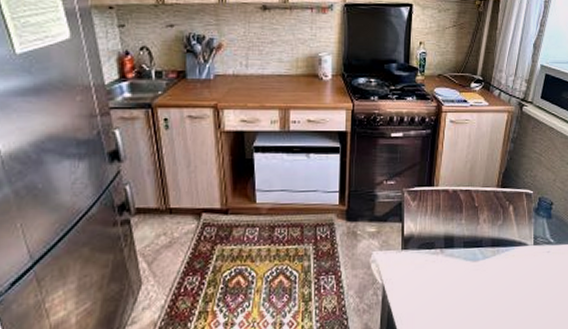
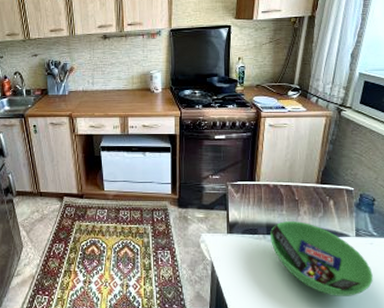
bowl: none [447,231,549,314] -> present [269,221,373,296]

